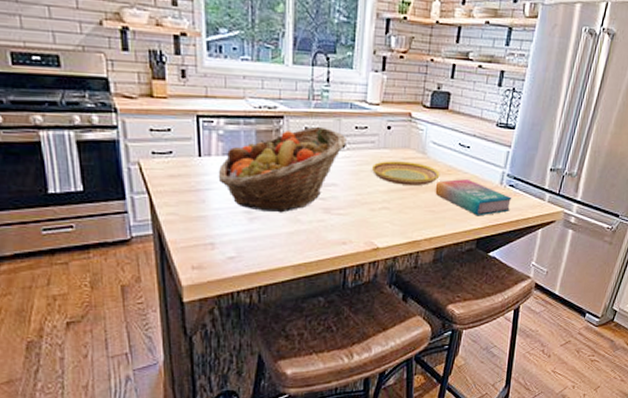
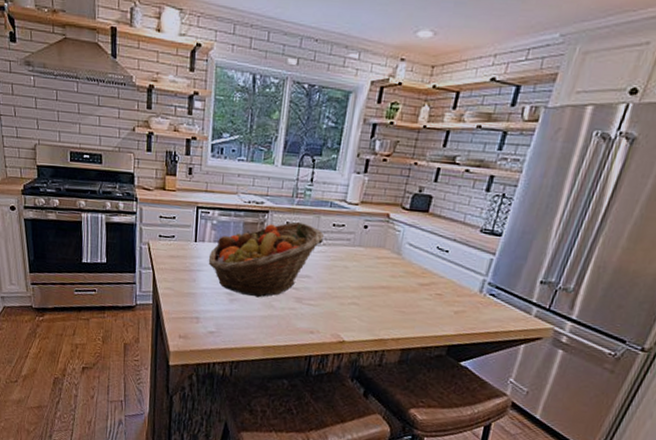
plate: present [371,161,440,186] -> none [344,258,414,286]
book: present [435,179,512,216] -> none [406,282,492,323]

